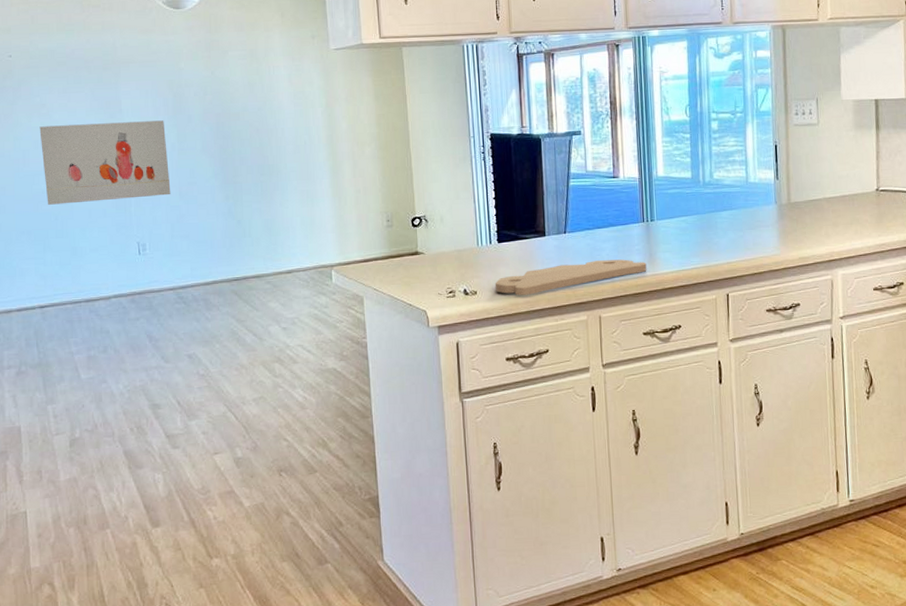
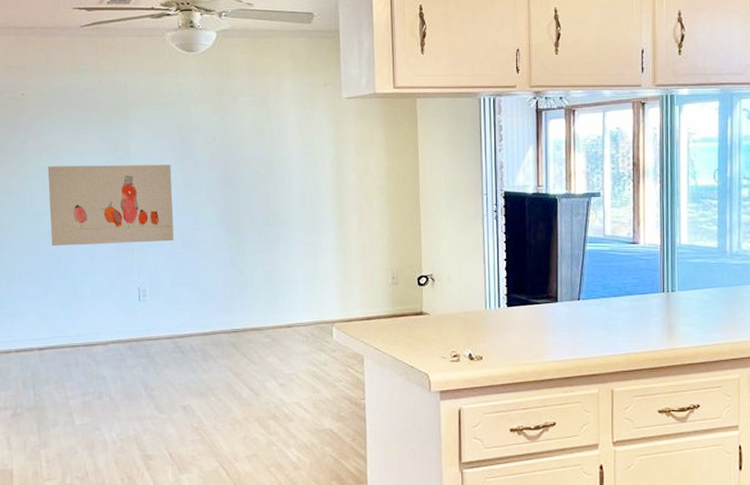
cutting board: present [495,259,647,296] -> none [502,331,665,363]

